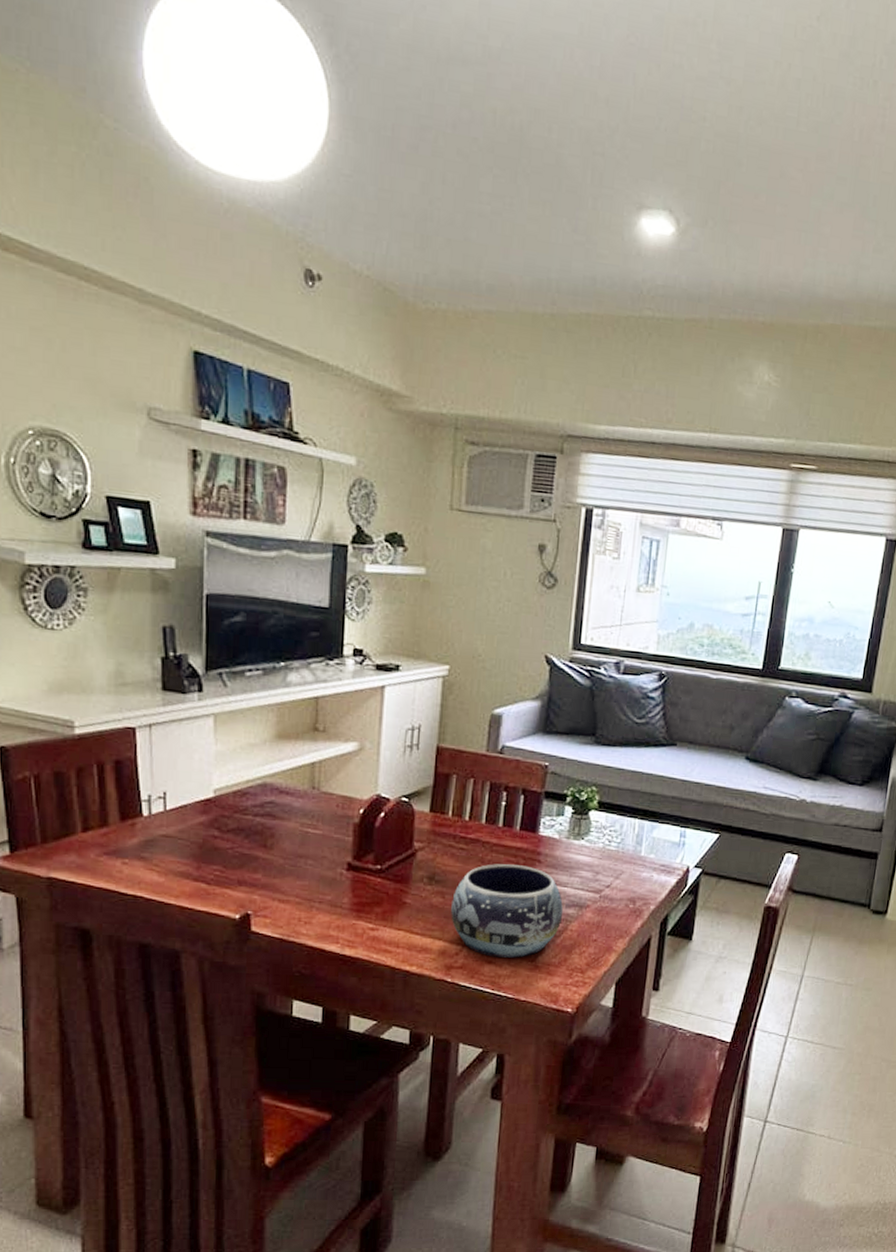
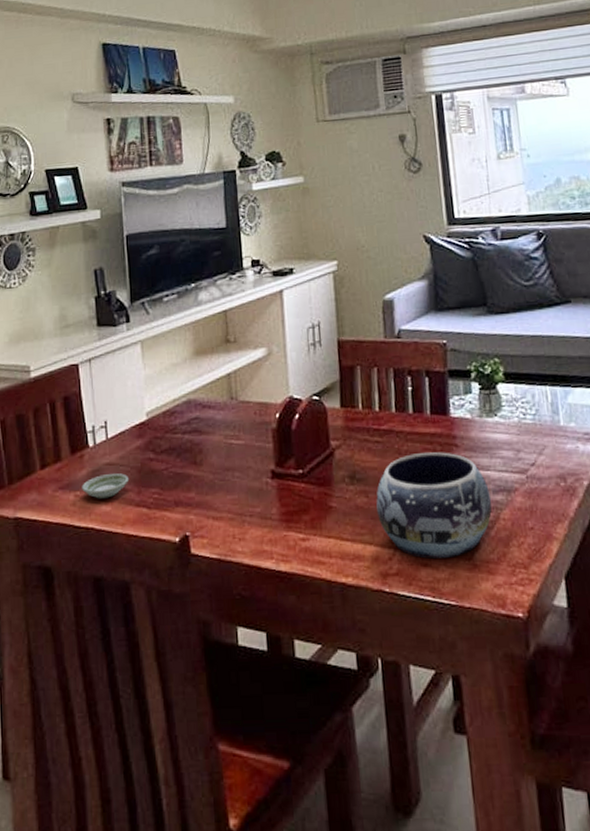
saucer: none [131,845,188,870] -> present [82,473,129,499]

